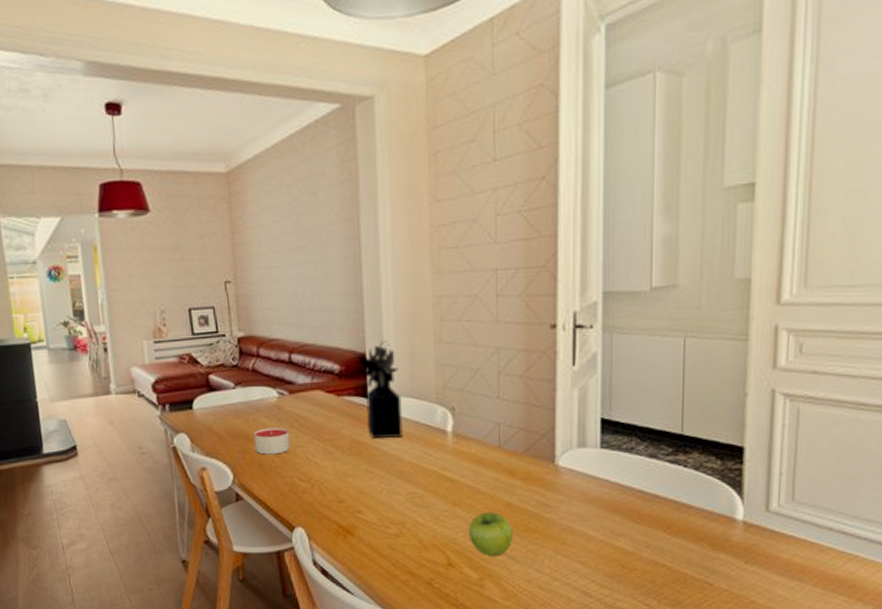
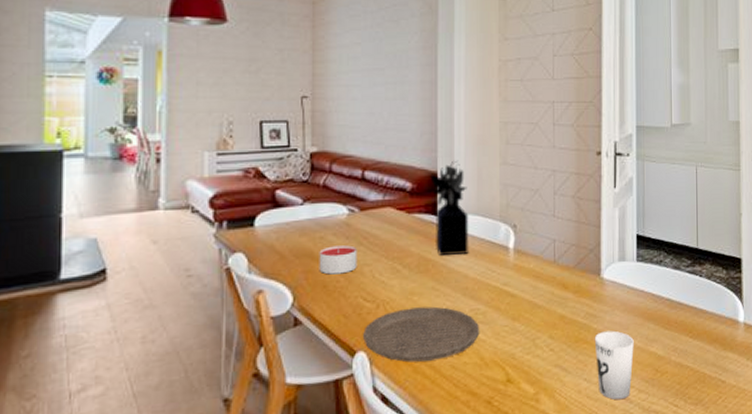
plate: none [300,488,418,540] -> present [363,306,480,363]
fruit: present [468,512,513,557] -> none [526,325,565,370]
cup: none [547,521,595,593] -> present [594,330,634,400]

